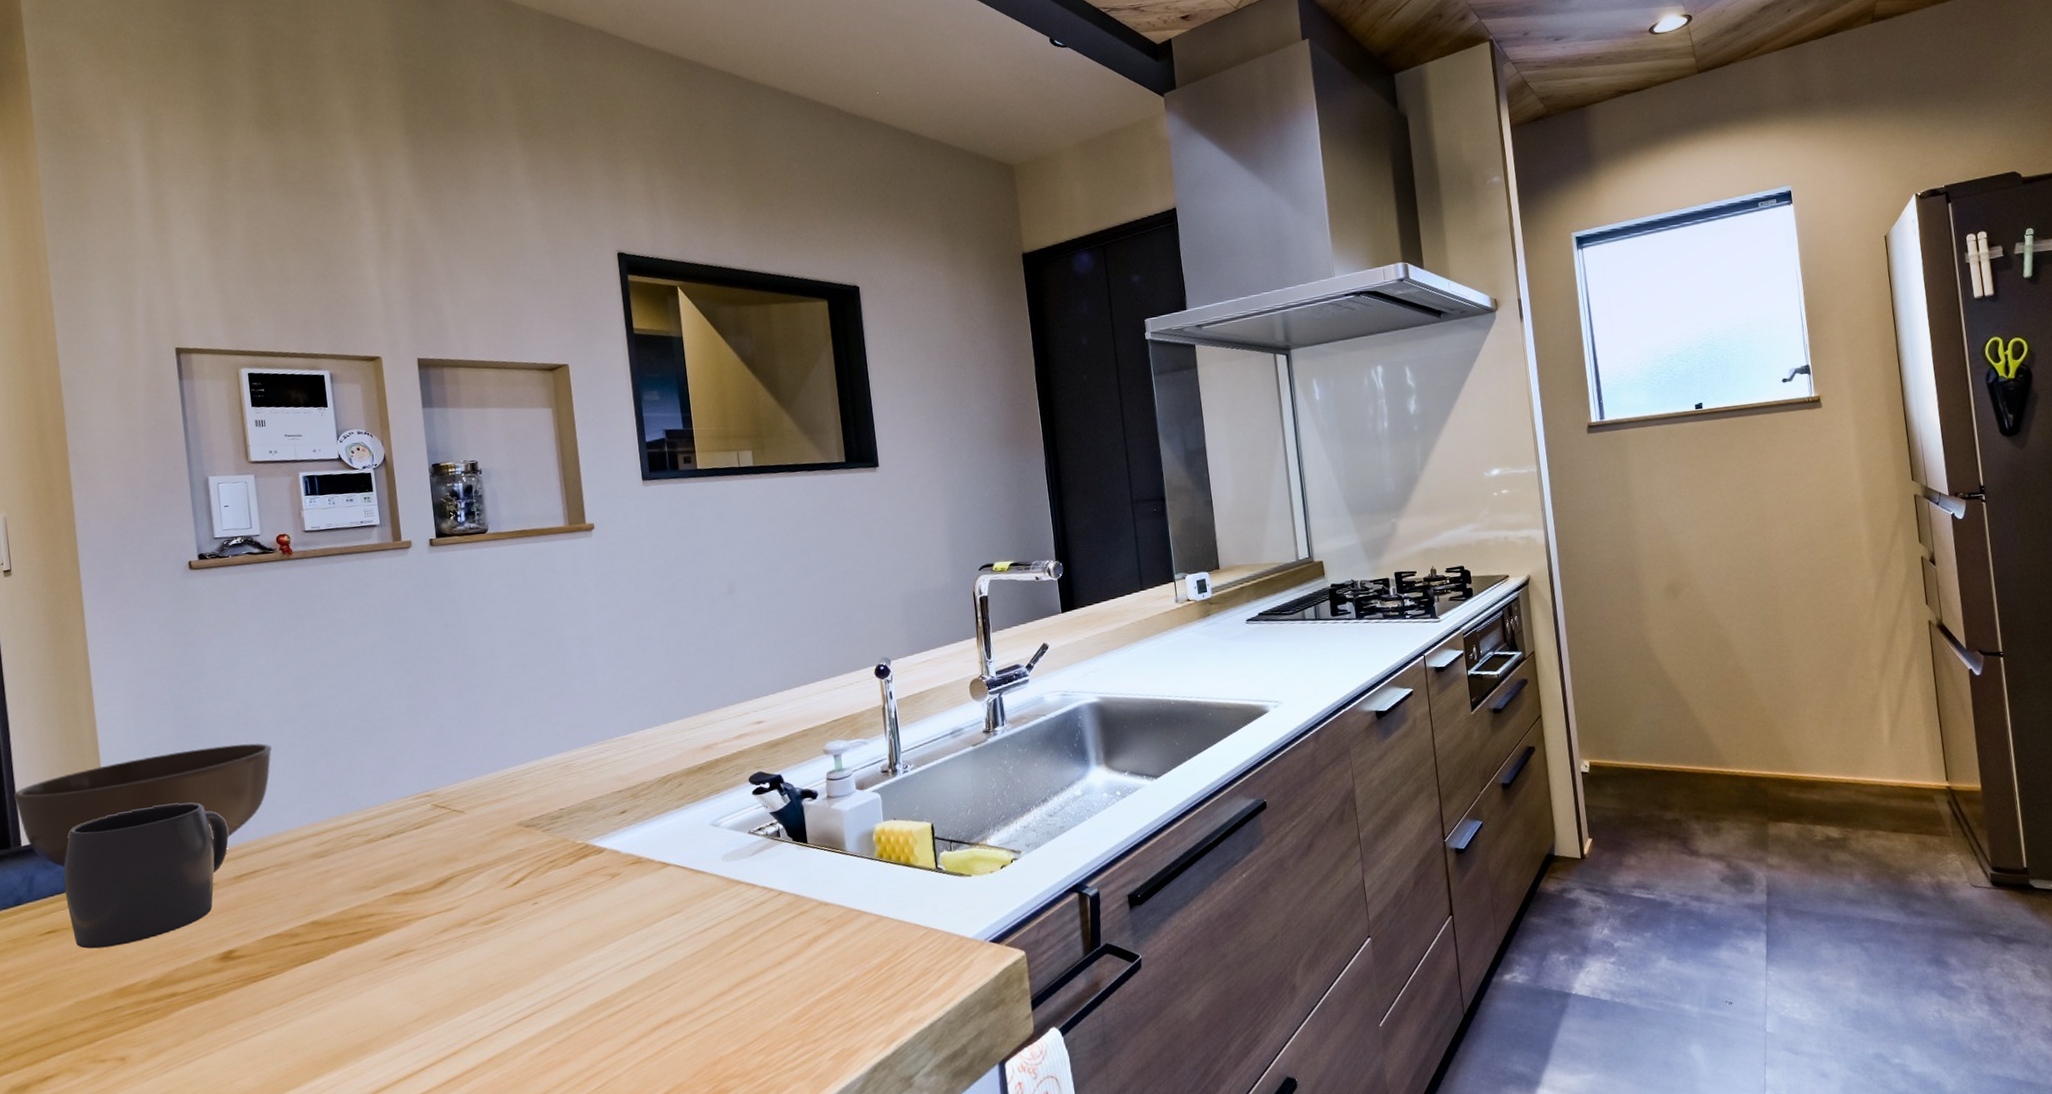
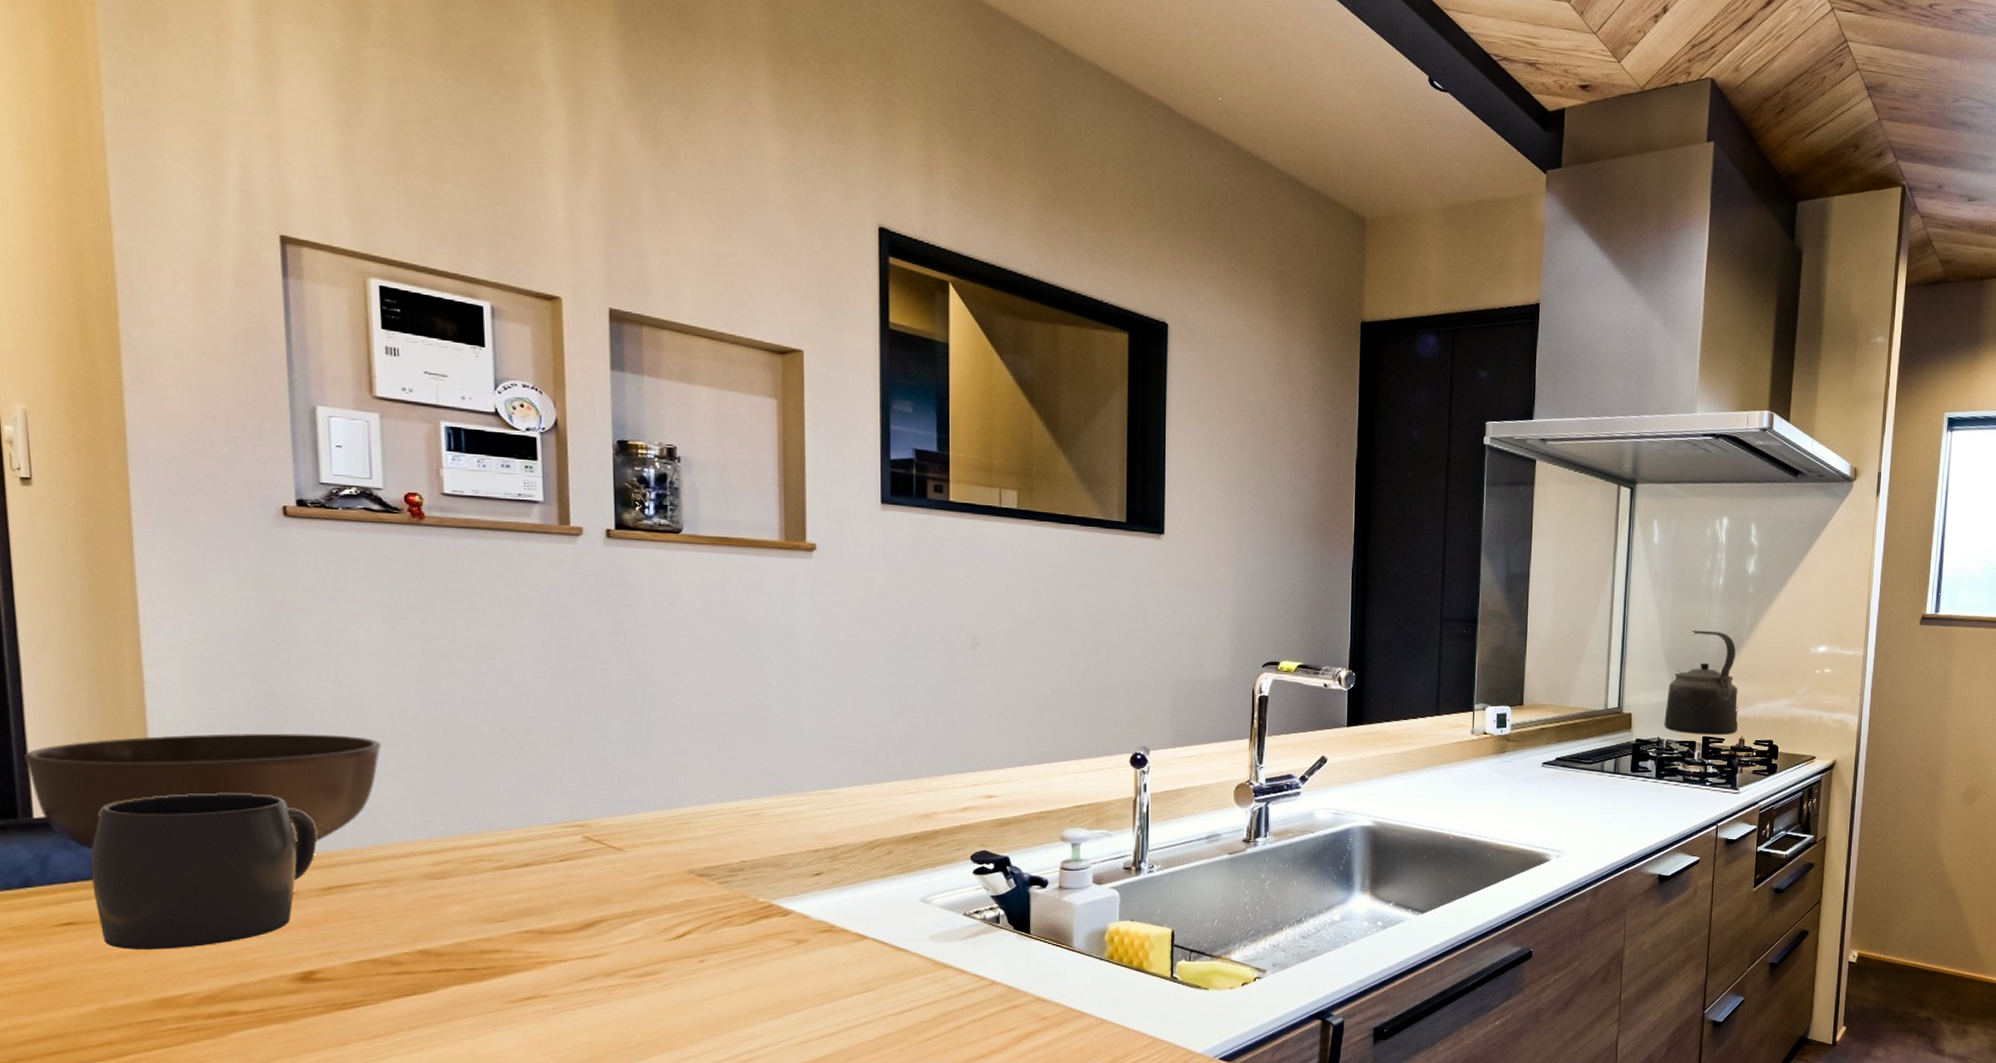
kettle: none [1353,471,1428,573] -> present [1664,630,1739,736]

